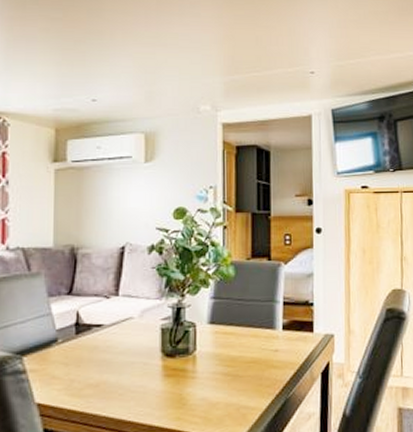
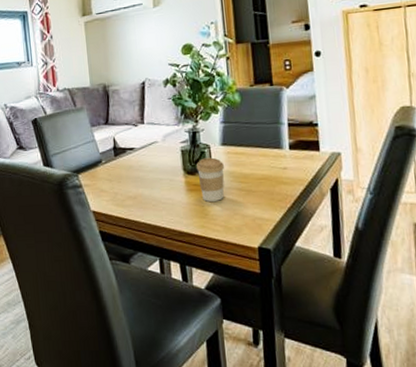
coffee cup: none [177,337,211,390] -> present [196,157,225,203]

